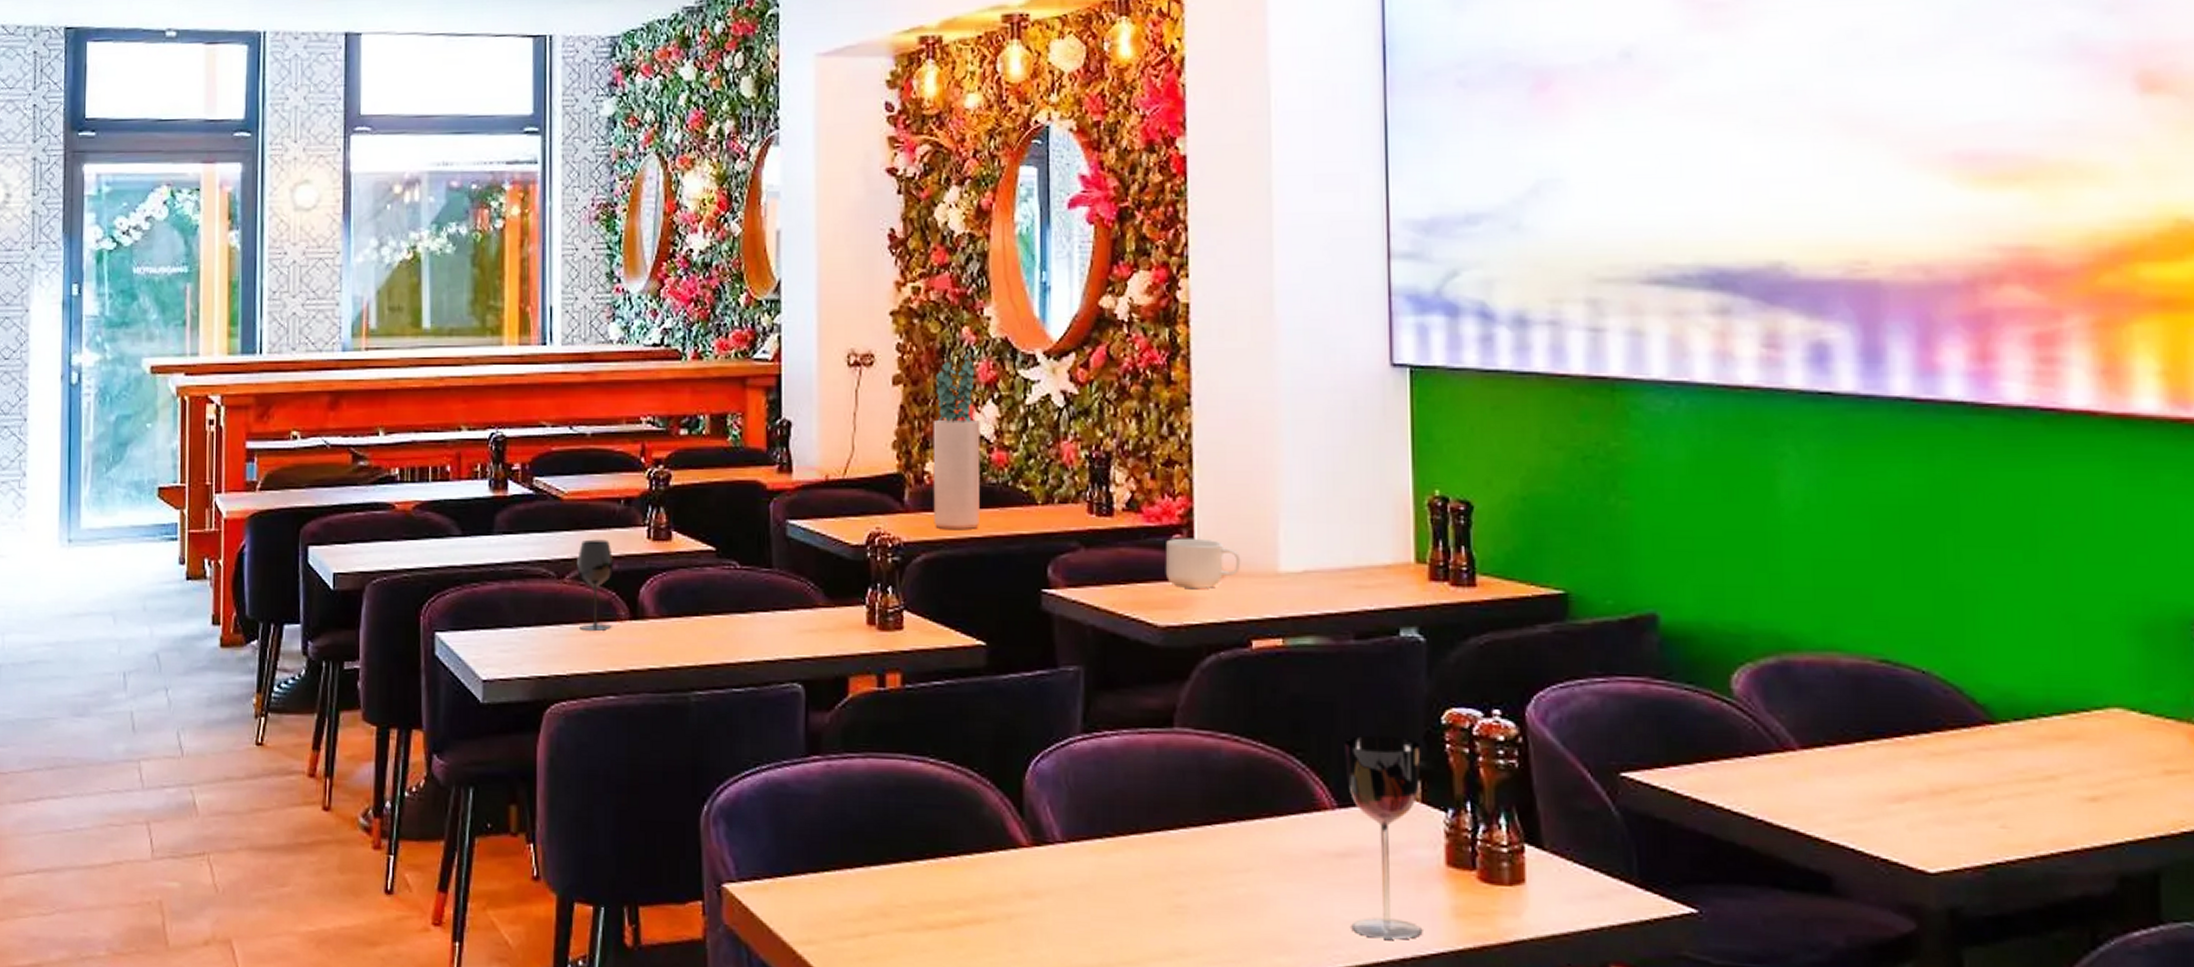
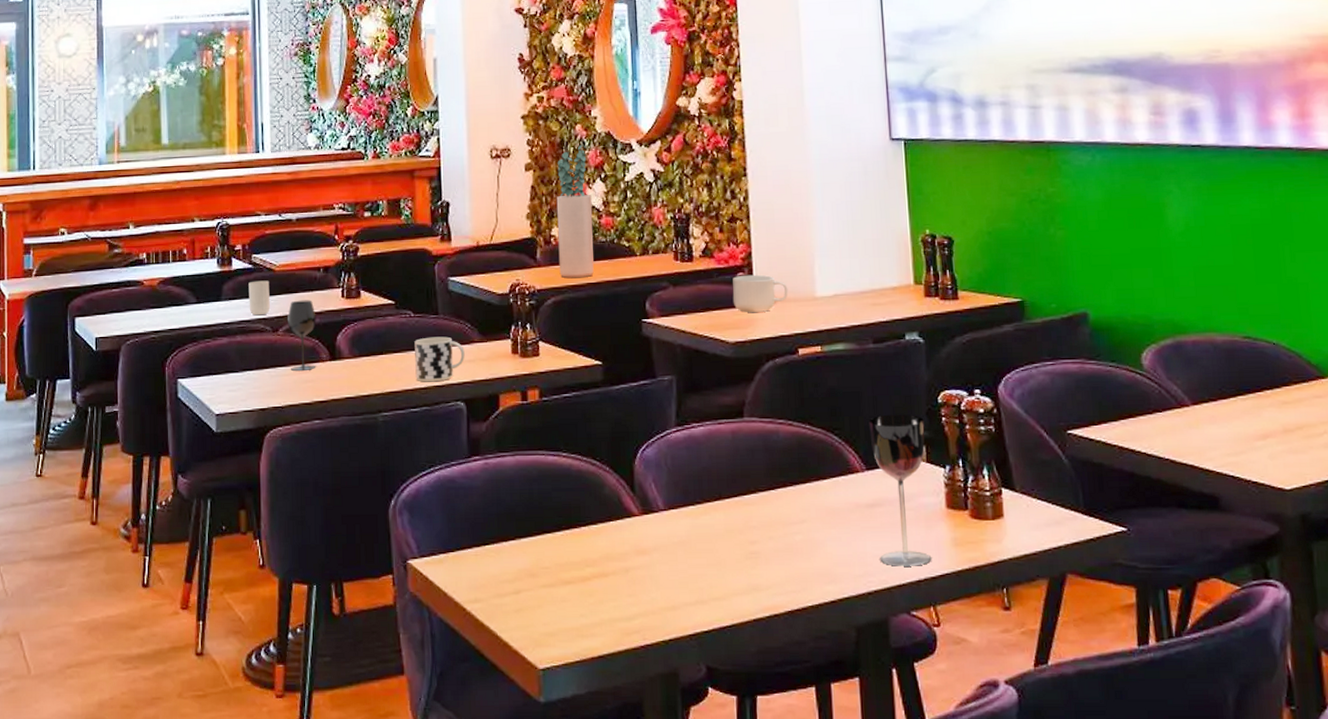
cup: none [528,511,555,556] -> present [248,280,270,316]
cup: none [740,596,805,656] -> present [414,336,465,382]

